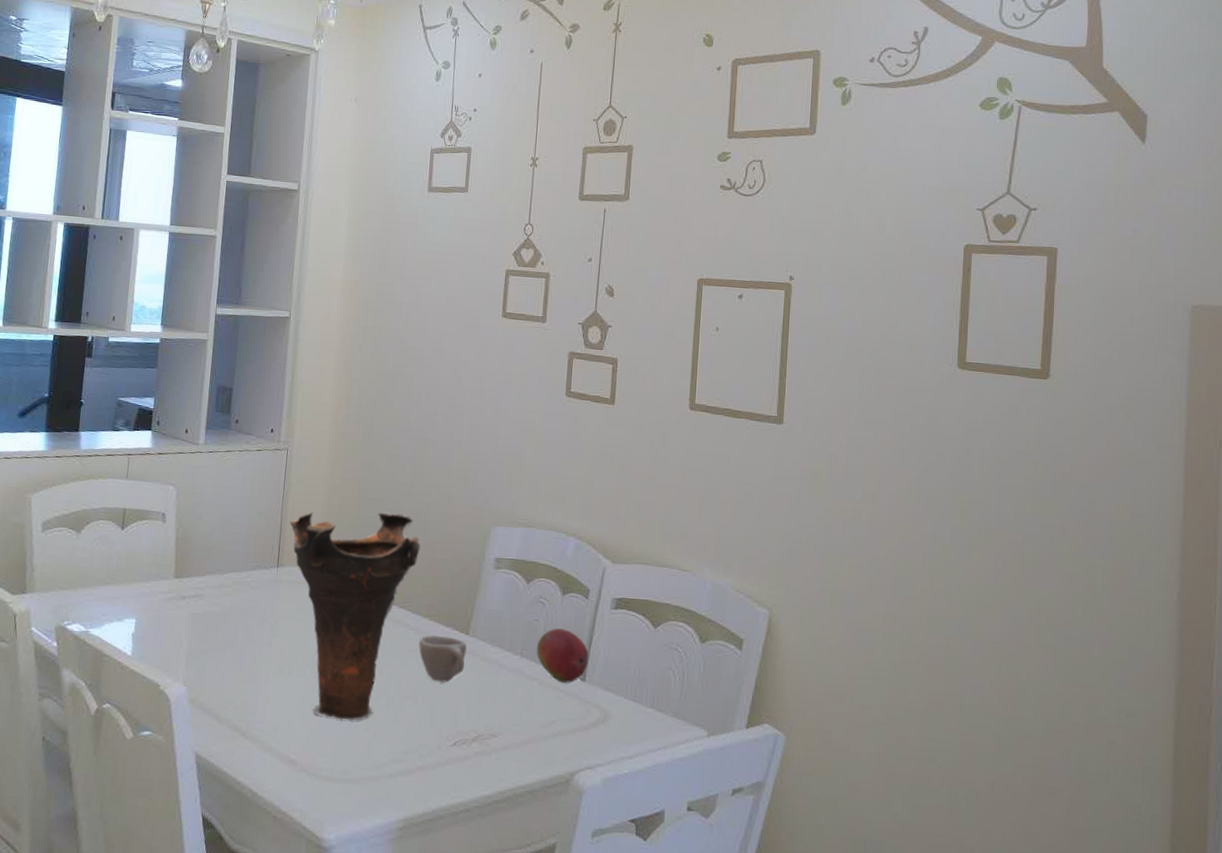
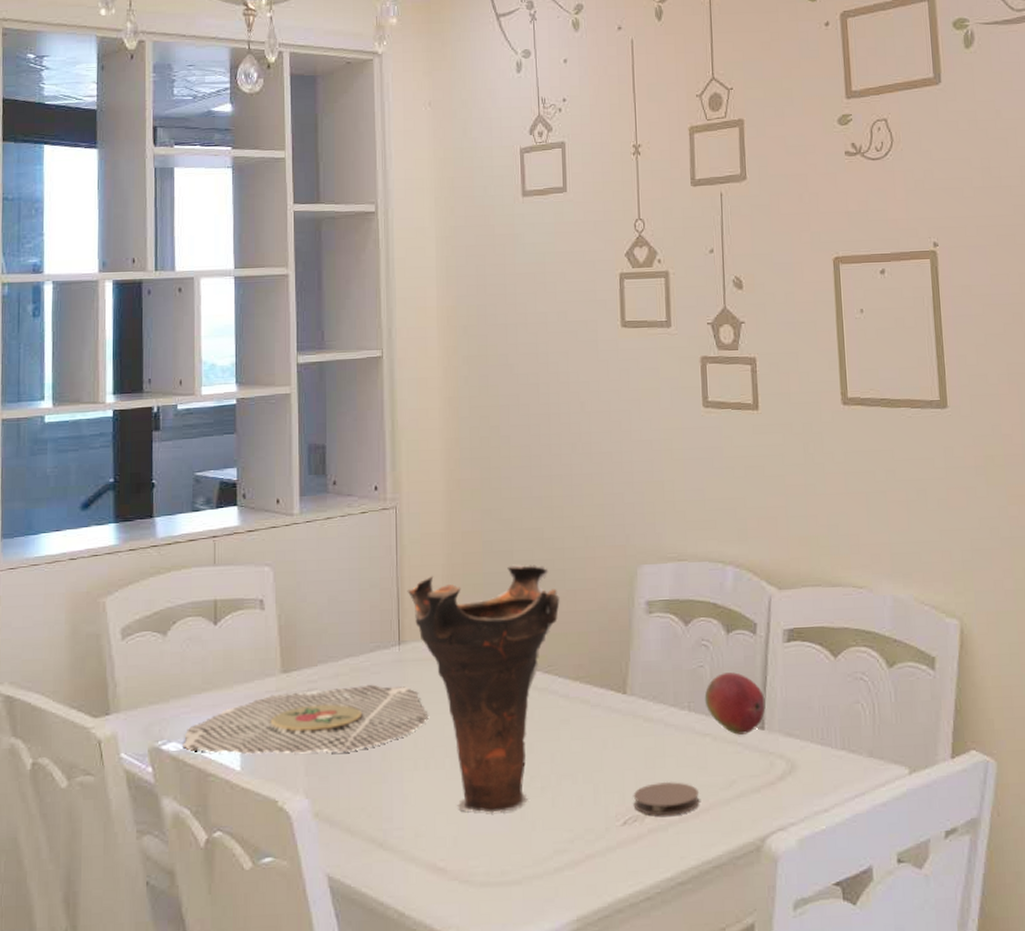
napkin: none [84,594,296,652] -> present [183,684,429,755]
cup: present [419,635,468,683] -> none [571,699,627,753]
coaster: none [463,713,522,744] -> present [633,781,700,816]

